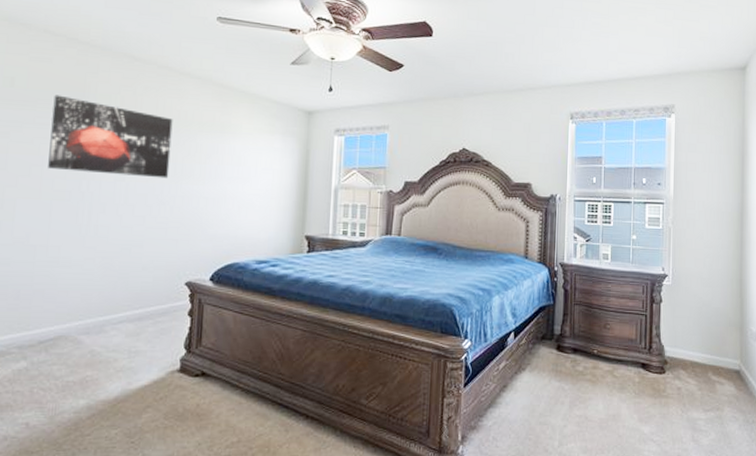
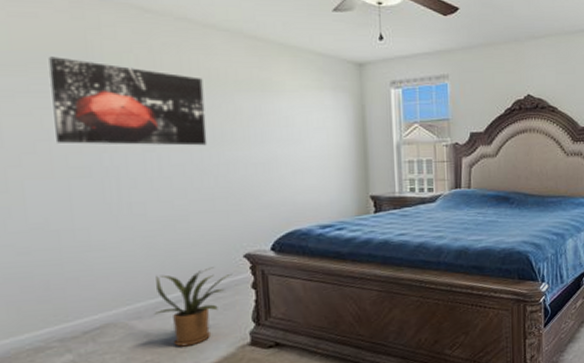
house plant: none [100,291,173,366] -> present [154,267,232,347]

